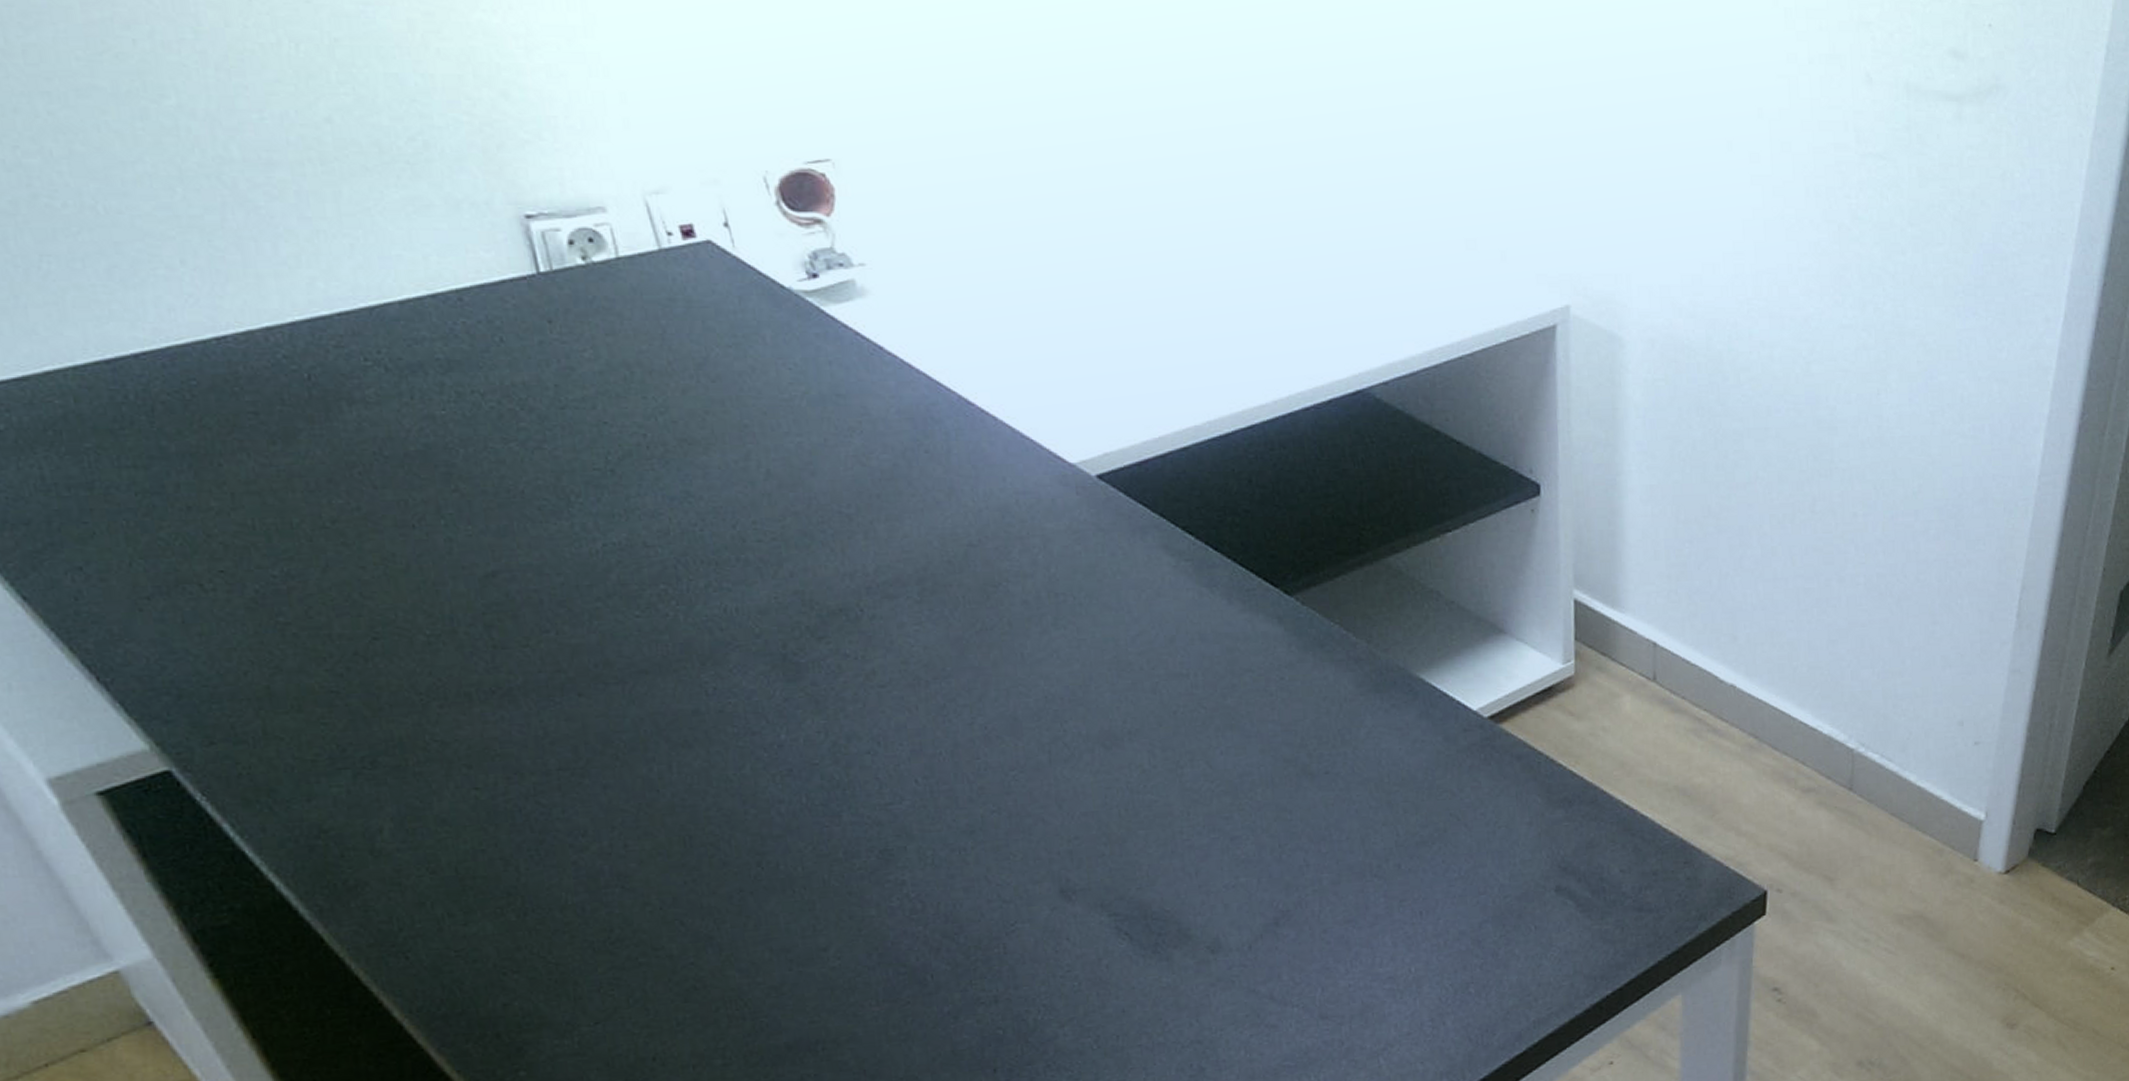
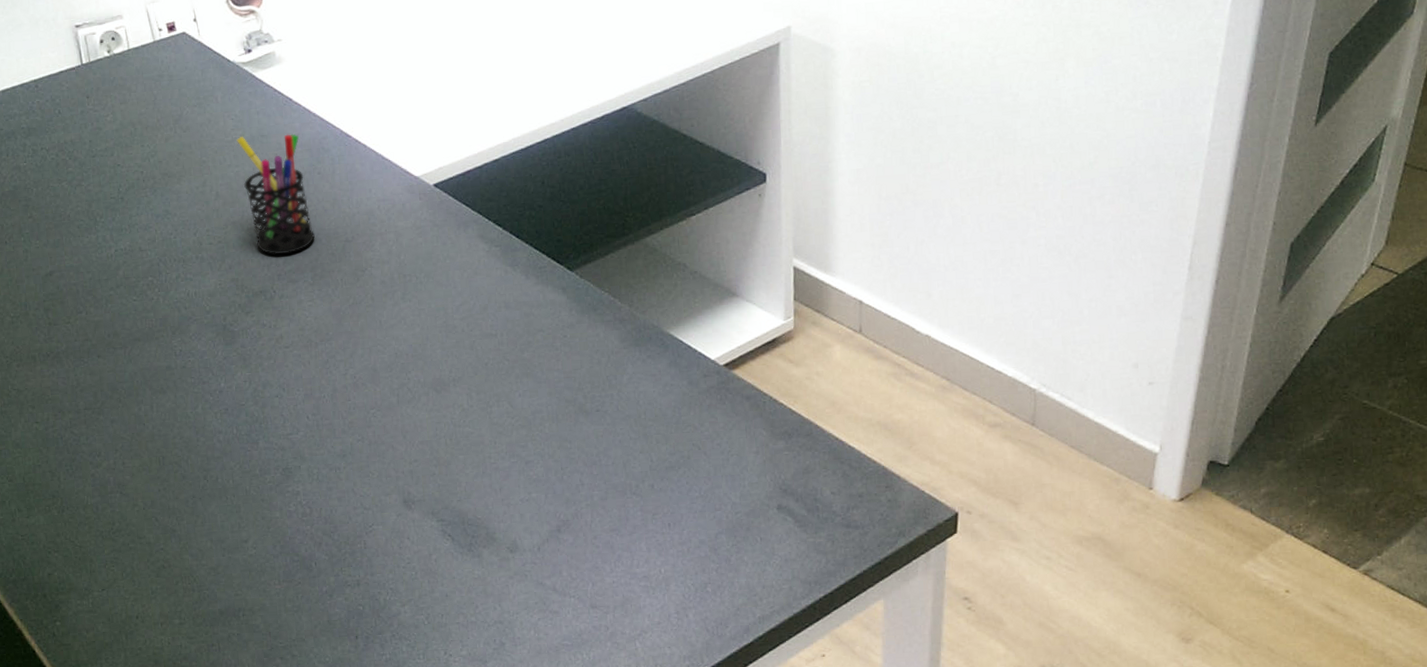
pen holder: none [797,393,922,561] -> present [237,134,315,255]

